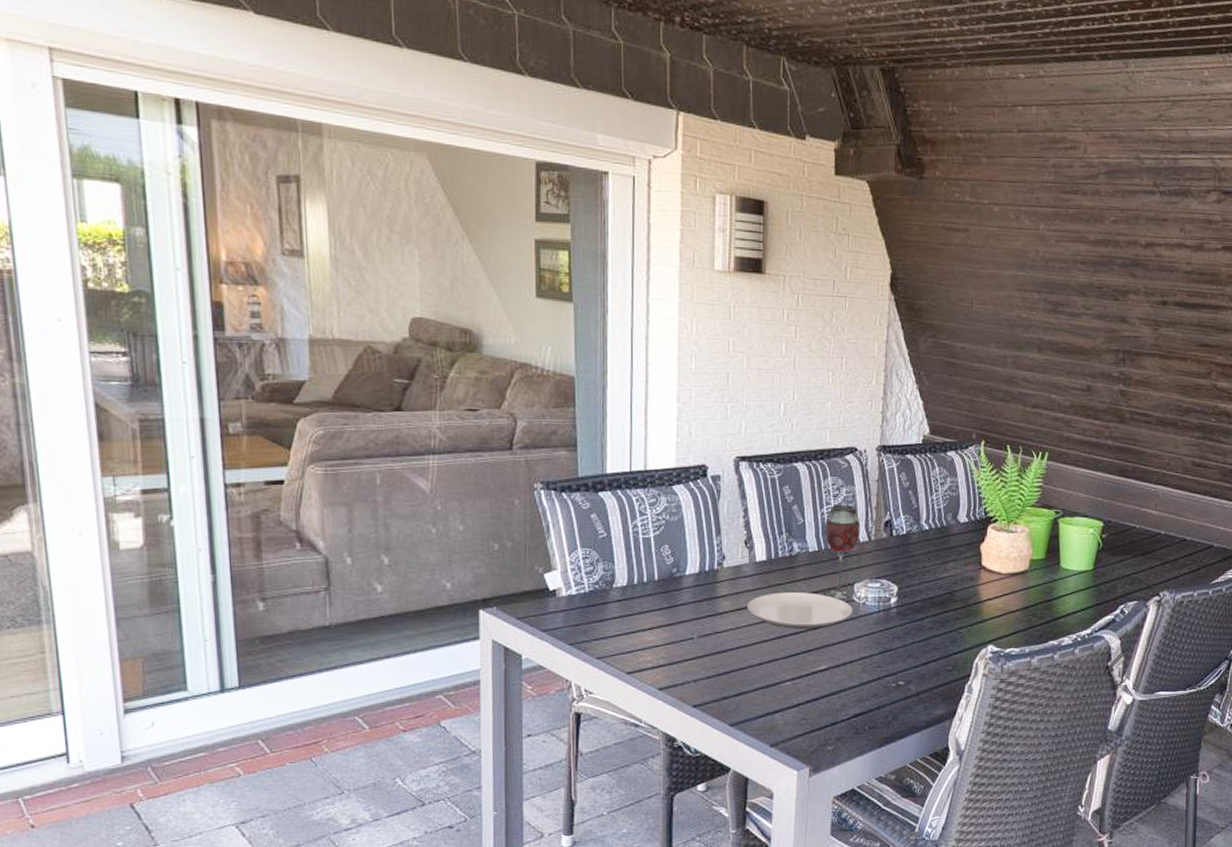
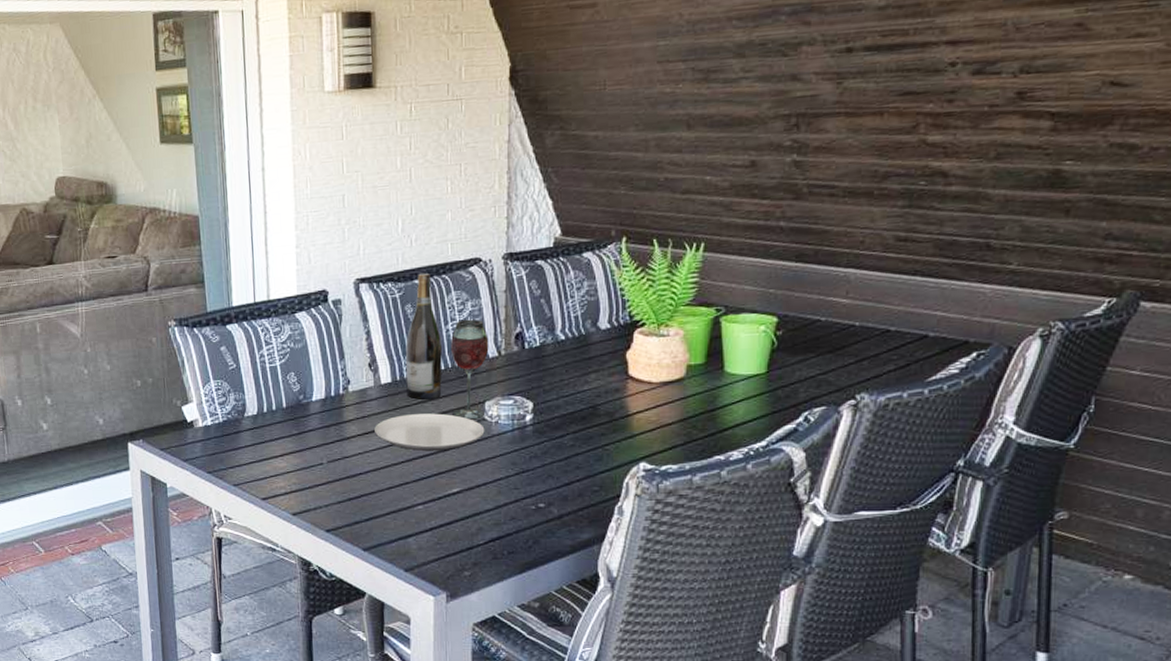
wine bottle: none [780,456,817,579] -> present [405,272,443,400]

